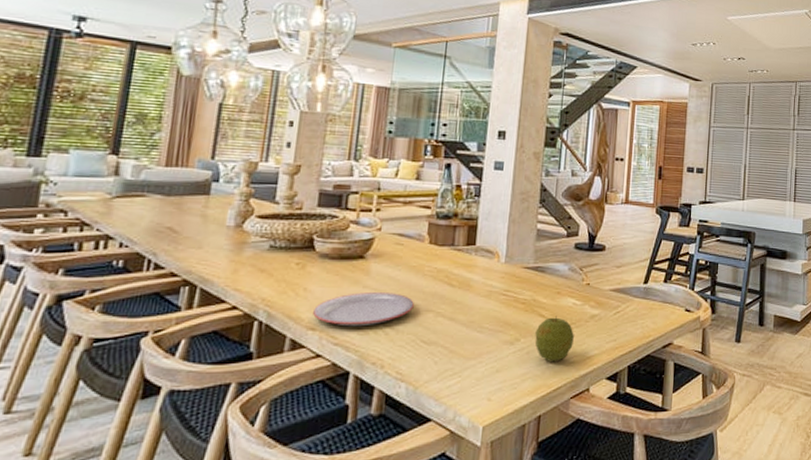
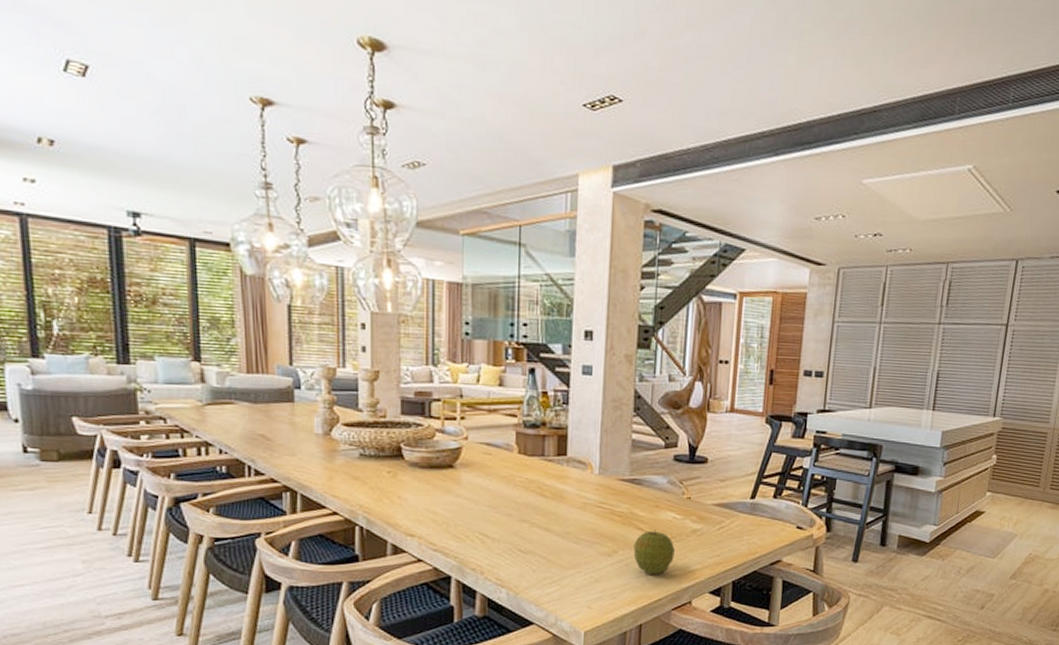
plate: present [313,292,414,327] -> none [410,501,508,534]

